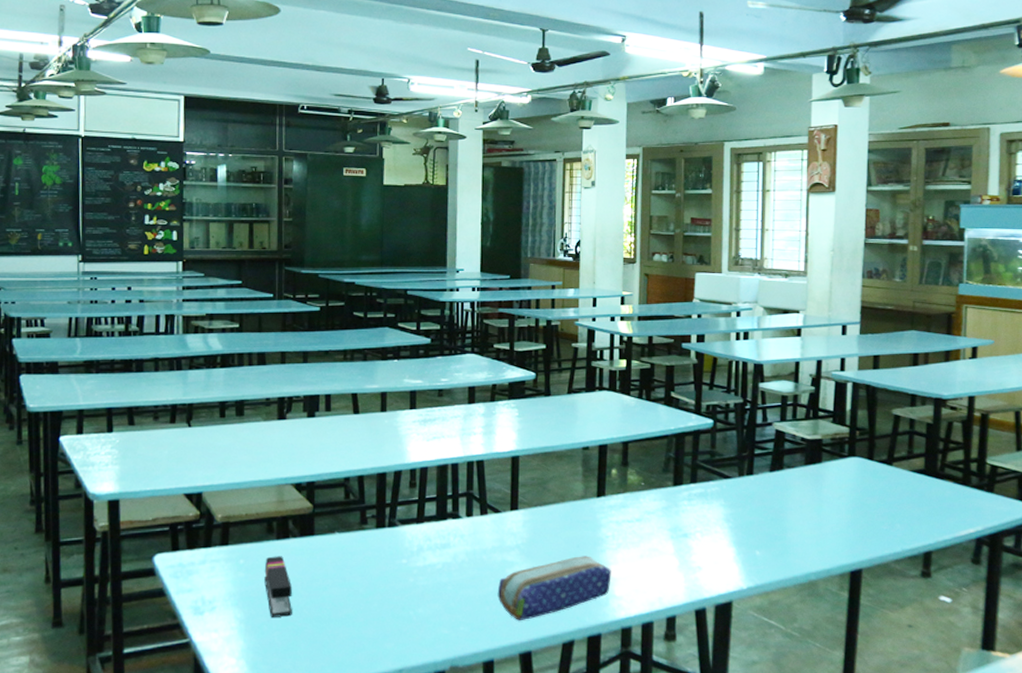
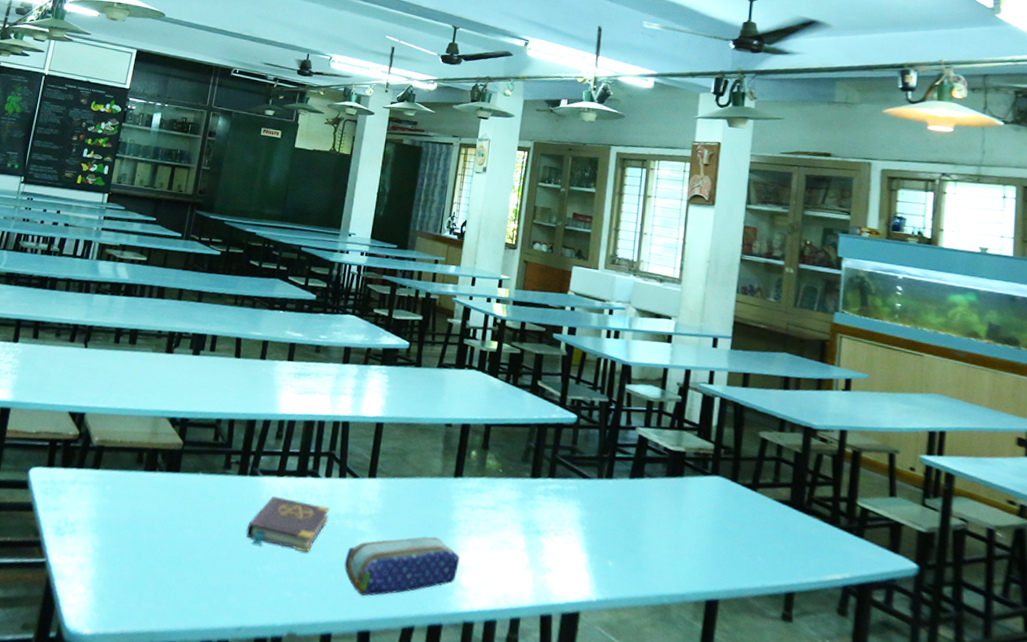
stapler: present [264,556,292,617] -> none [124,487,150,552]
book: none [393,542,476,591] -> present [246,495,331,553]

